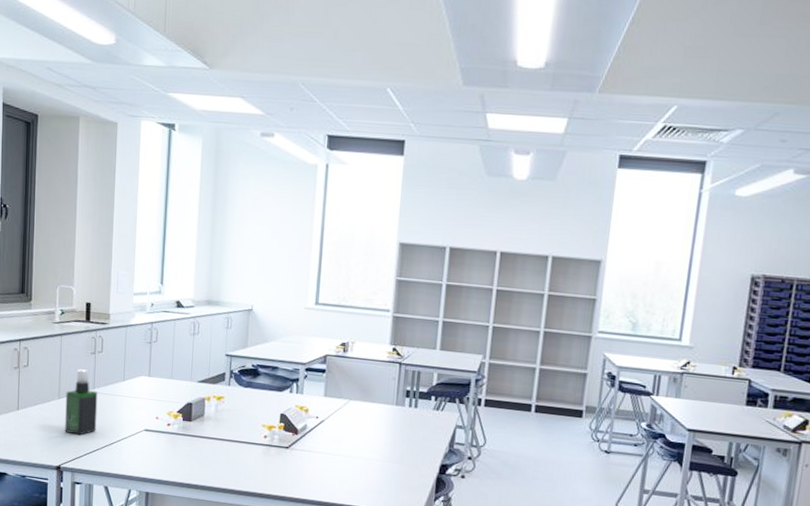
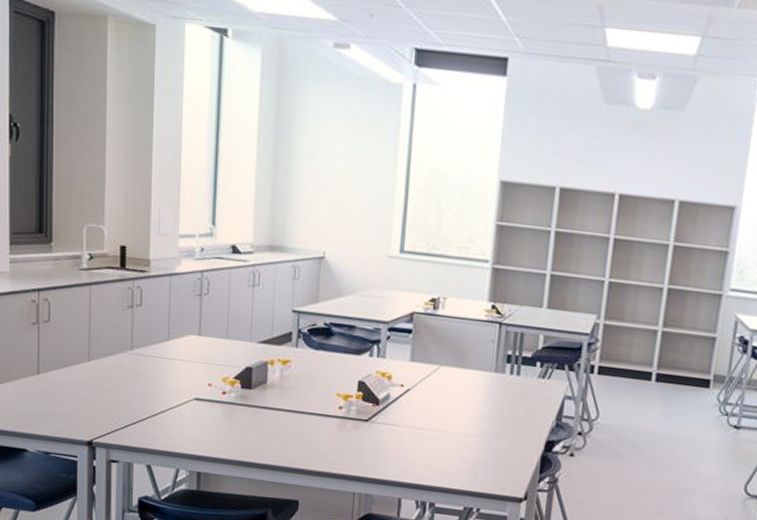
spray bottle: present [65,369,98,436] -> none [97,325,137,405]

